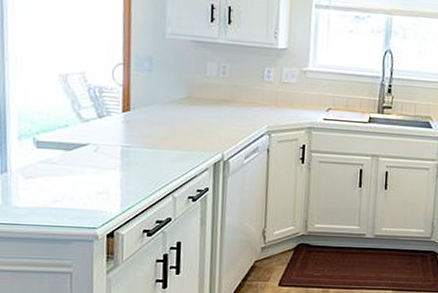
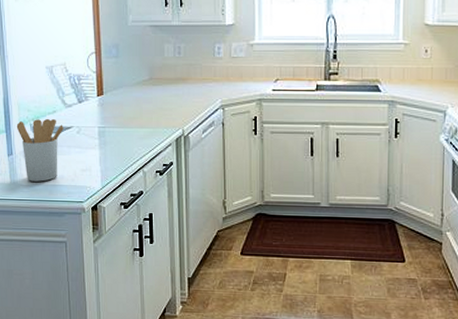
utensil holder: none [14,133,78,204] -> present [16,119,65,182]

